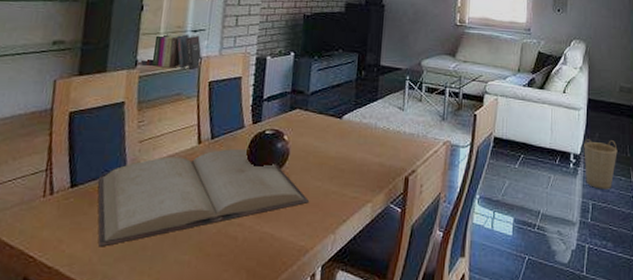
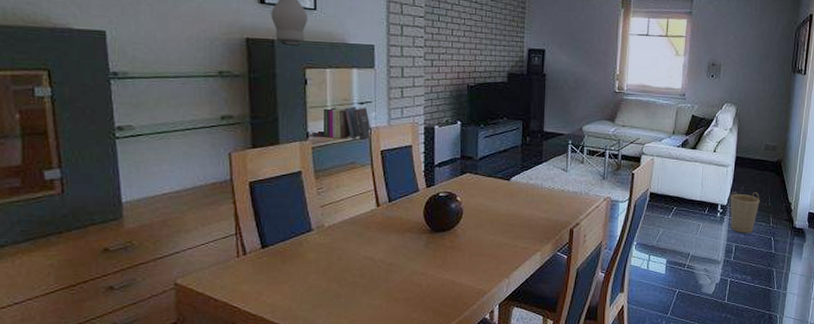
book: present [98,148,310,247] -> none [286,209,485,297]

